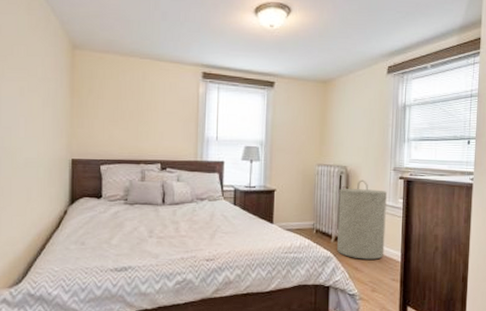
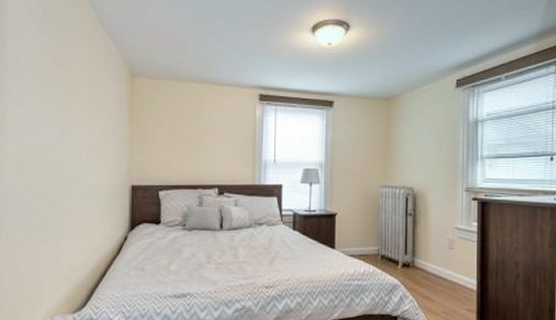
laundry hamper: present [336,180,387,260] -> none [404,201,459,288]

